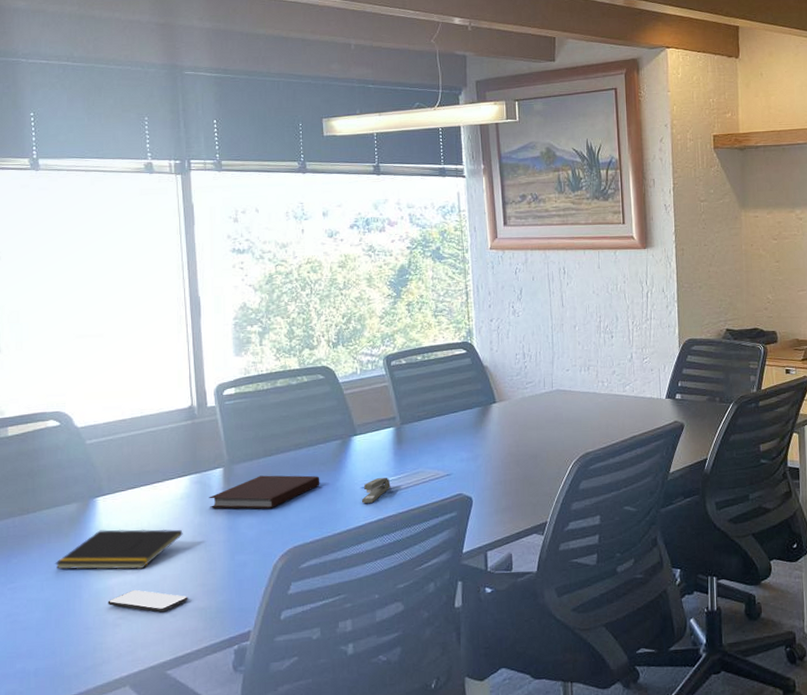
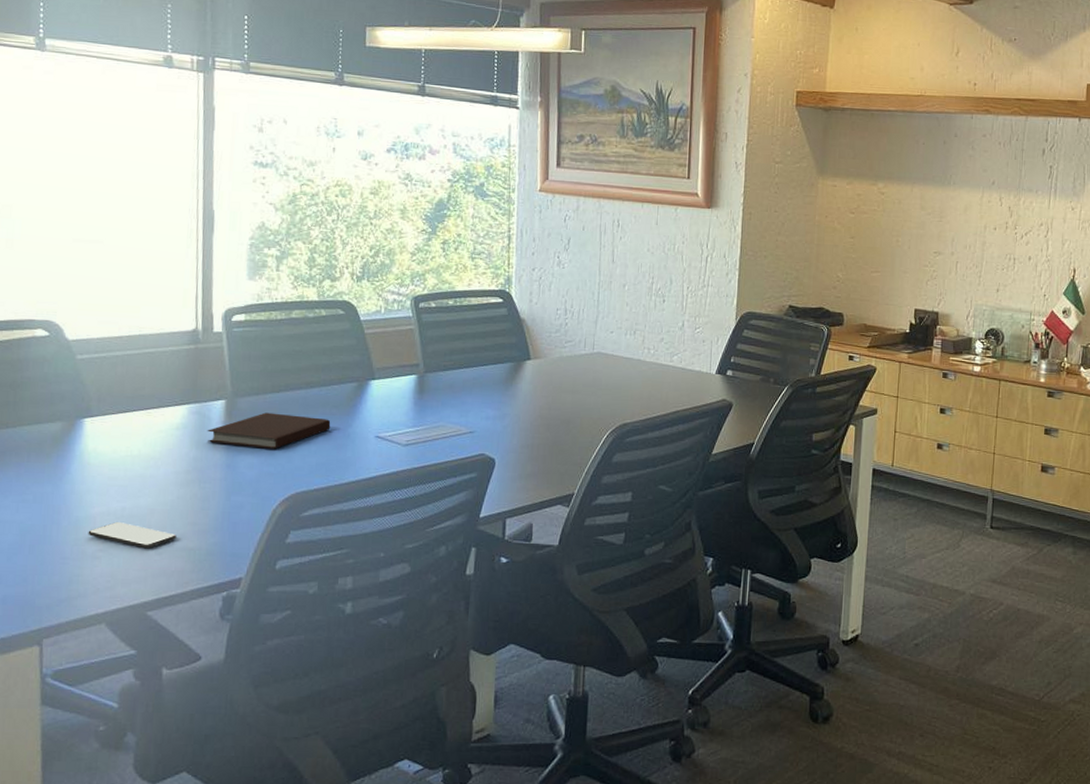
notepad: present [54,529,183,570] -> none [32,454,176,501]
stapler: present [361,478,391,503] -> none [374,428,408,454]

